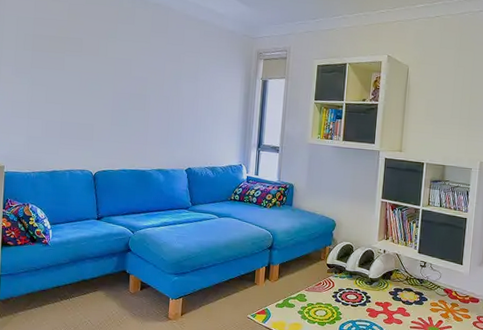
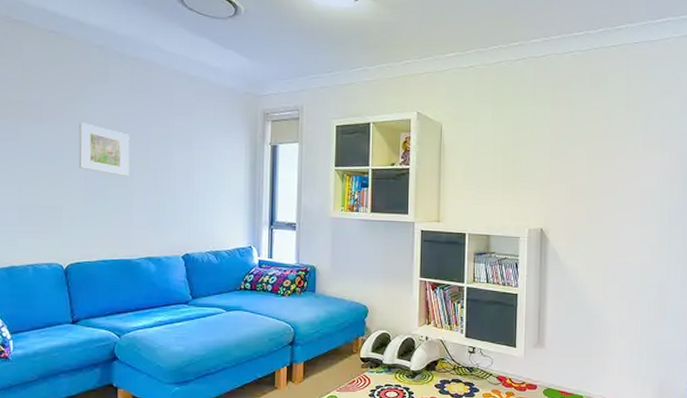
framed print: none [108,56,148,102] -> present [78,123,130,176]

